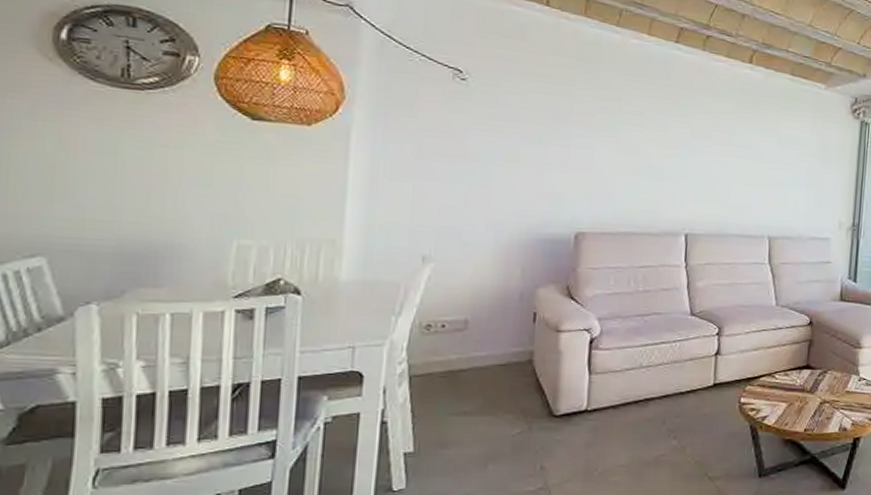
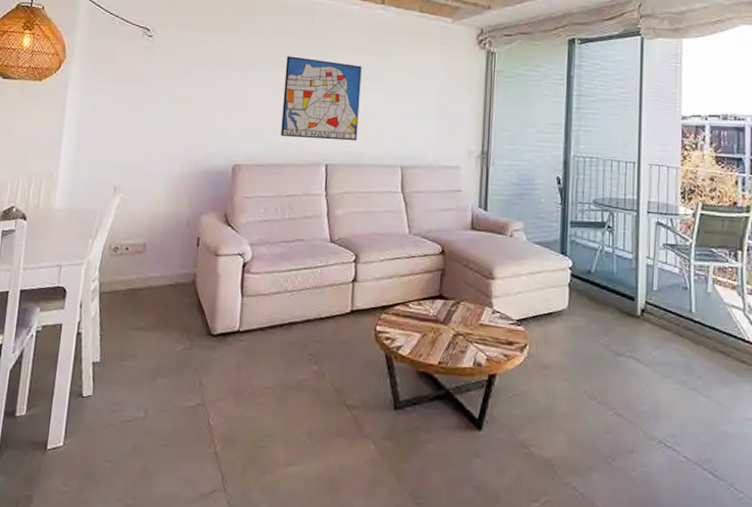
wall art: none [632,113,727,210] -> present [280,56,362,141]

